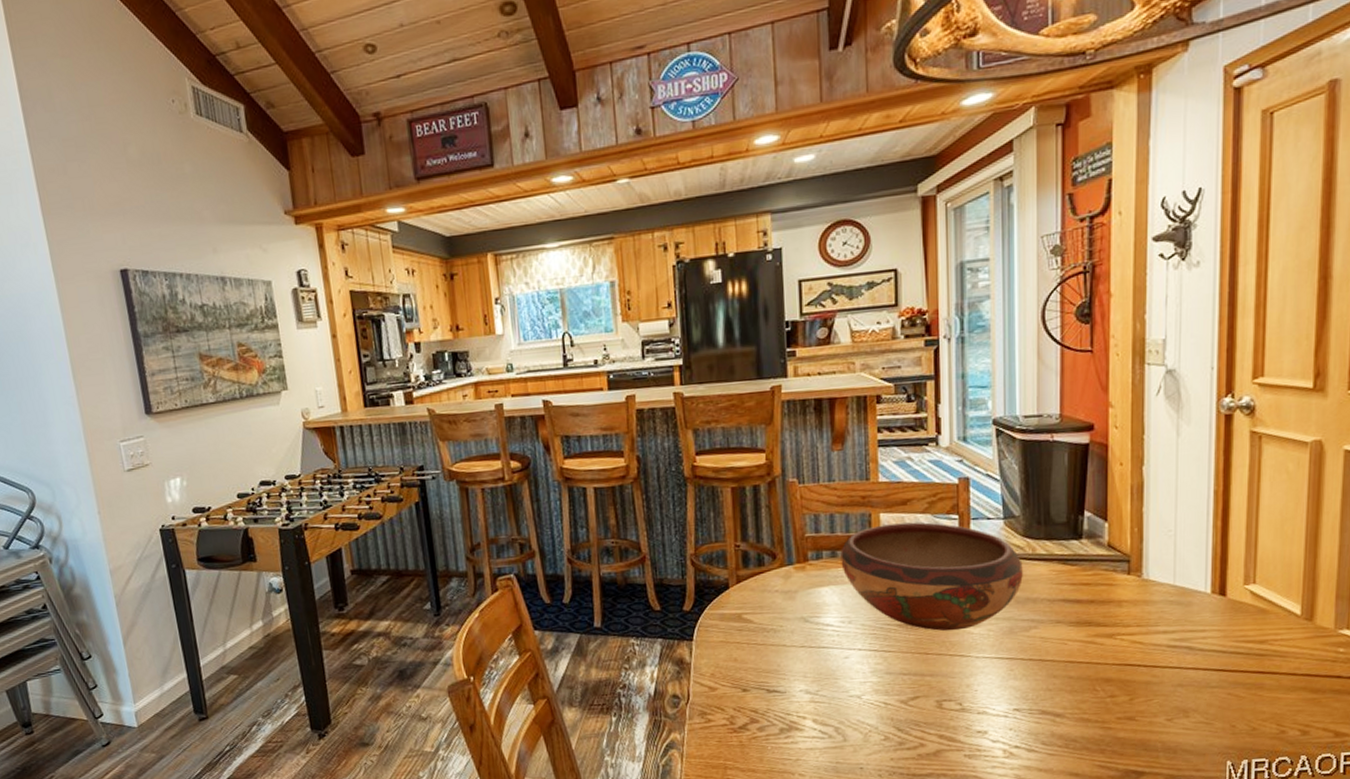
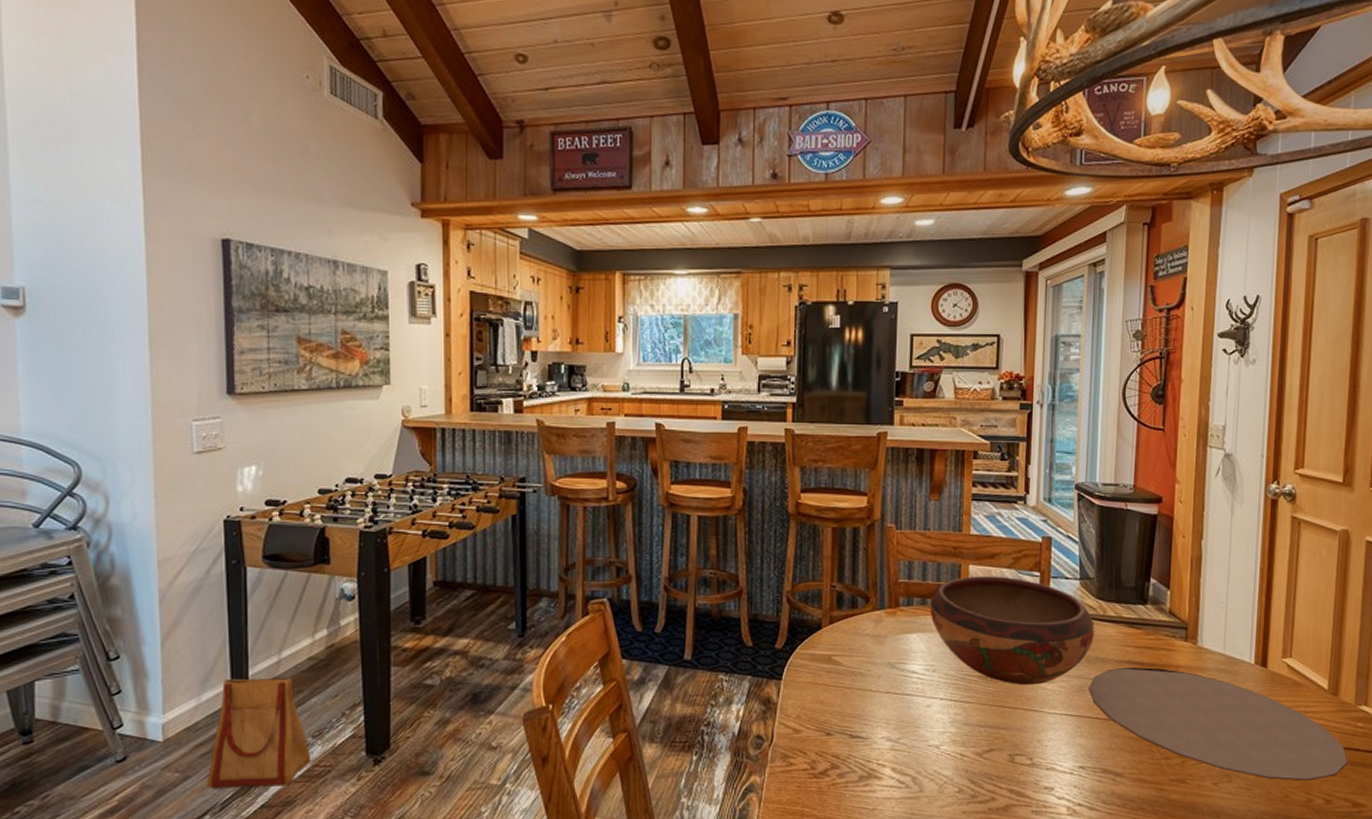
shopping bag: none [178,665,265,766] -> present [207,677,312,789]
placemat: none [1020,604,1328,713] -> present [1089,667,1348,781]

